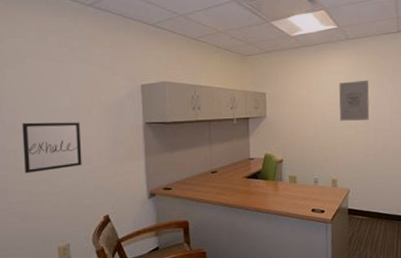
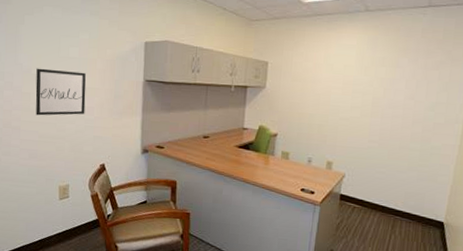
wall art: present [339,80,370,121] -> none [345,58,385,103]

